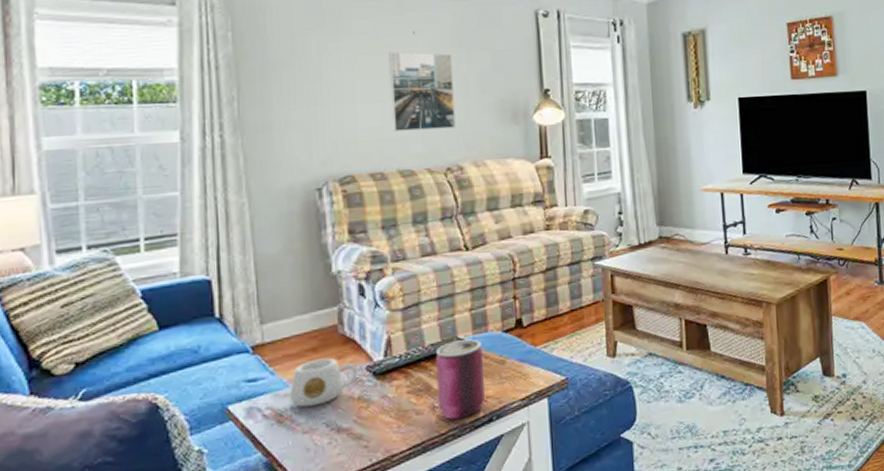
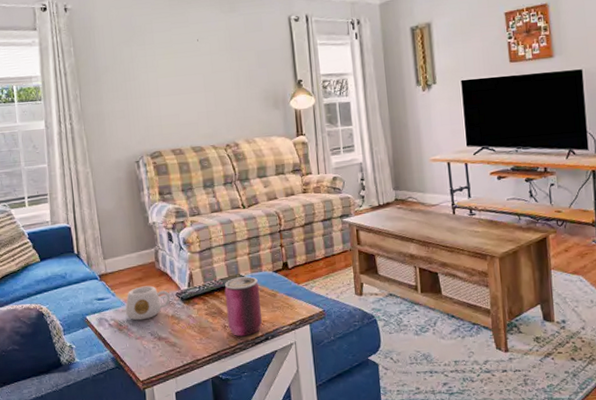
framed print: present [389,51,456,132] -> none [180,55,232,117]

